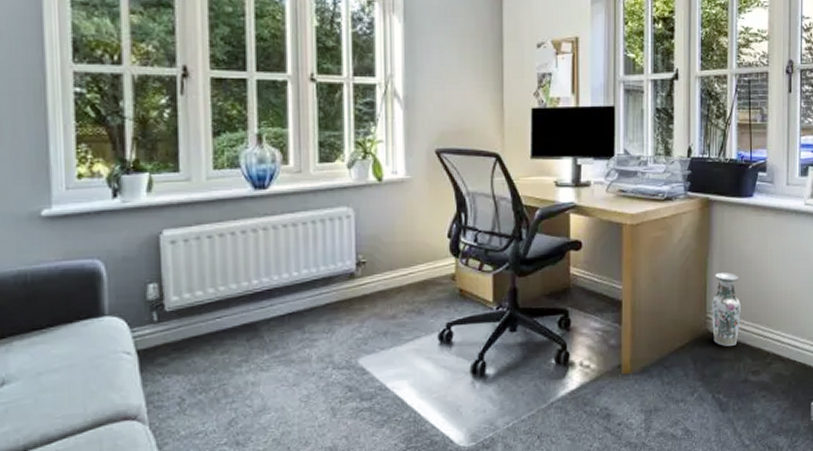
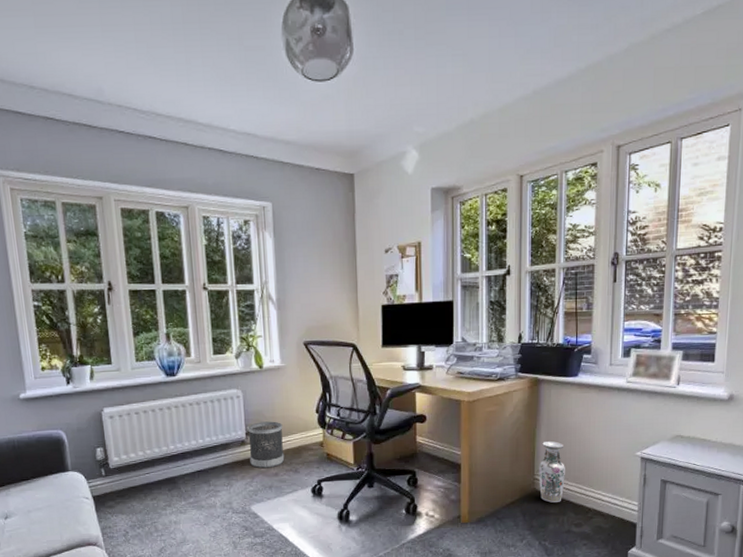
wastebasket: none [359,248,406,309] -> present [248,421,285,469]

